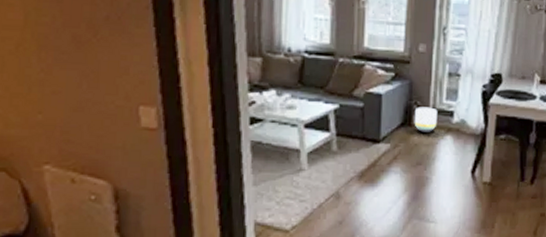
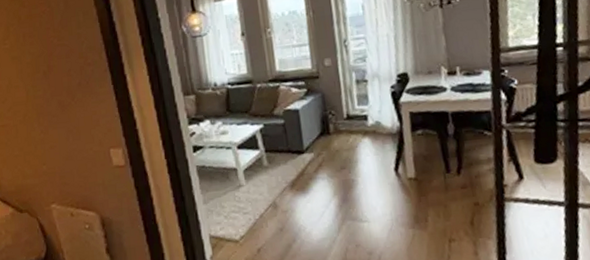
planter: present [414,107,438,132] -> none [330,114,354,139]

